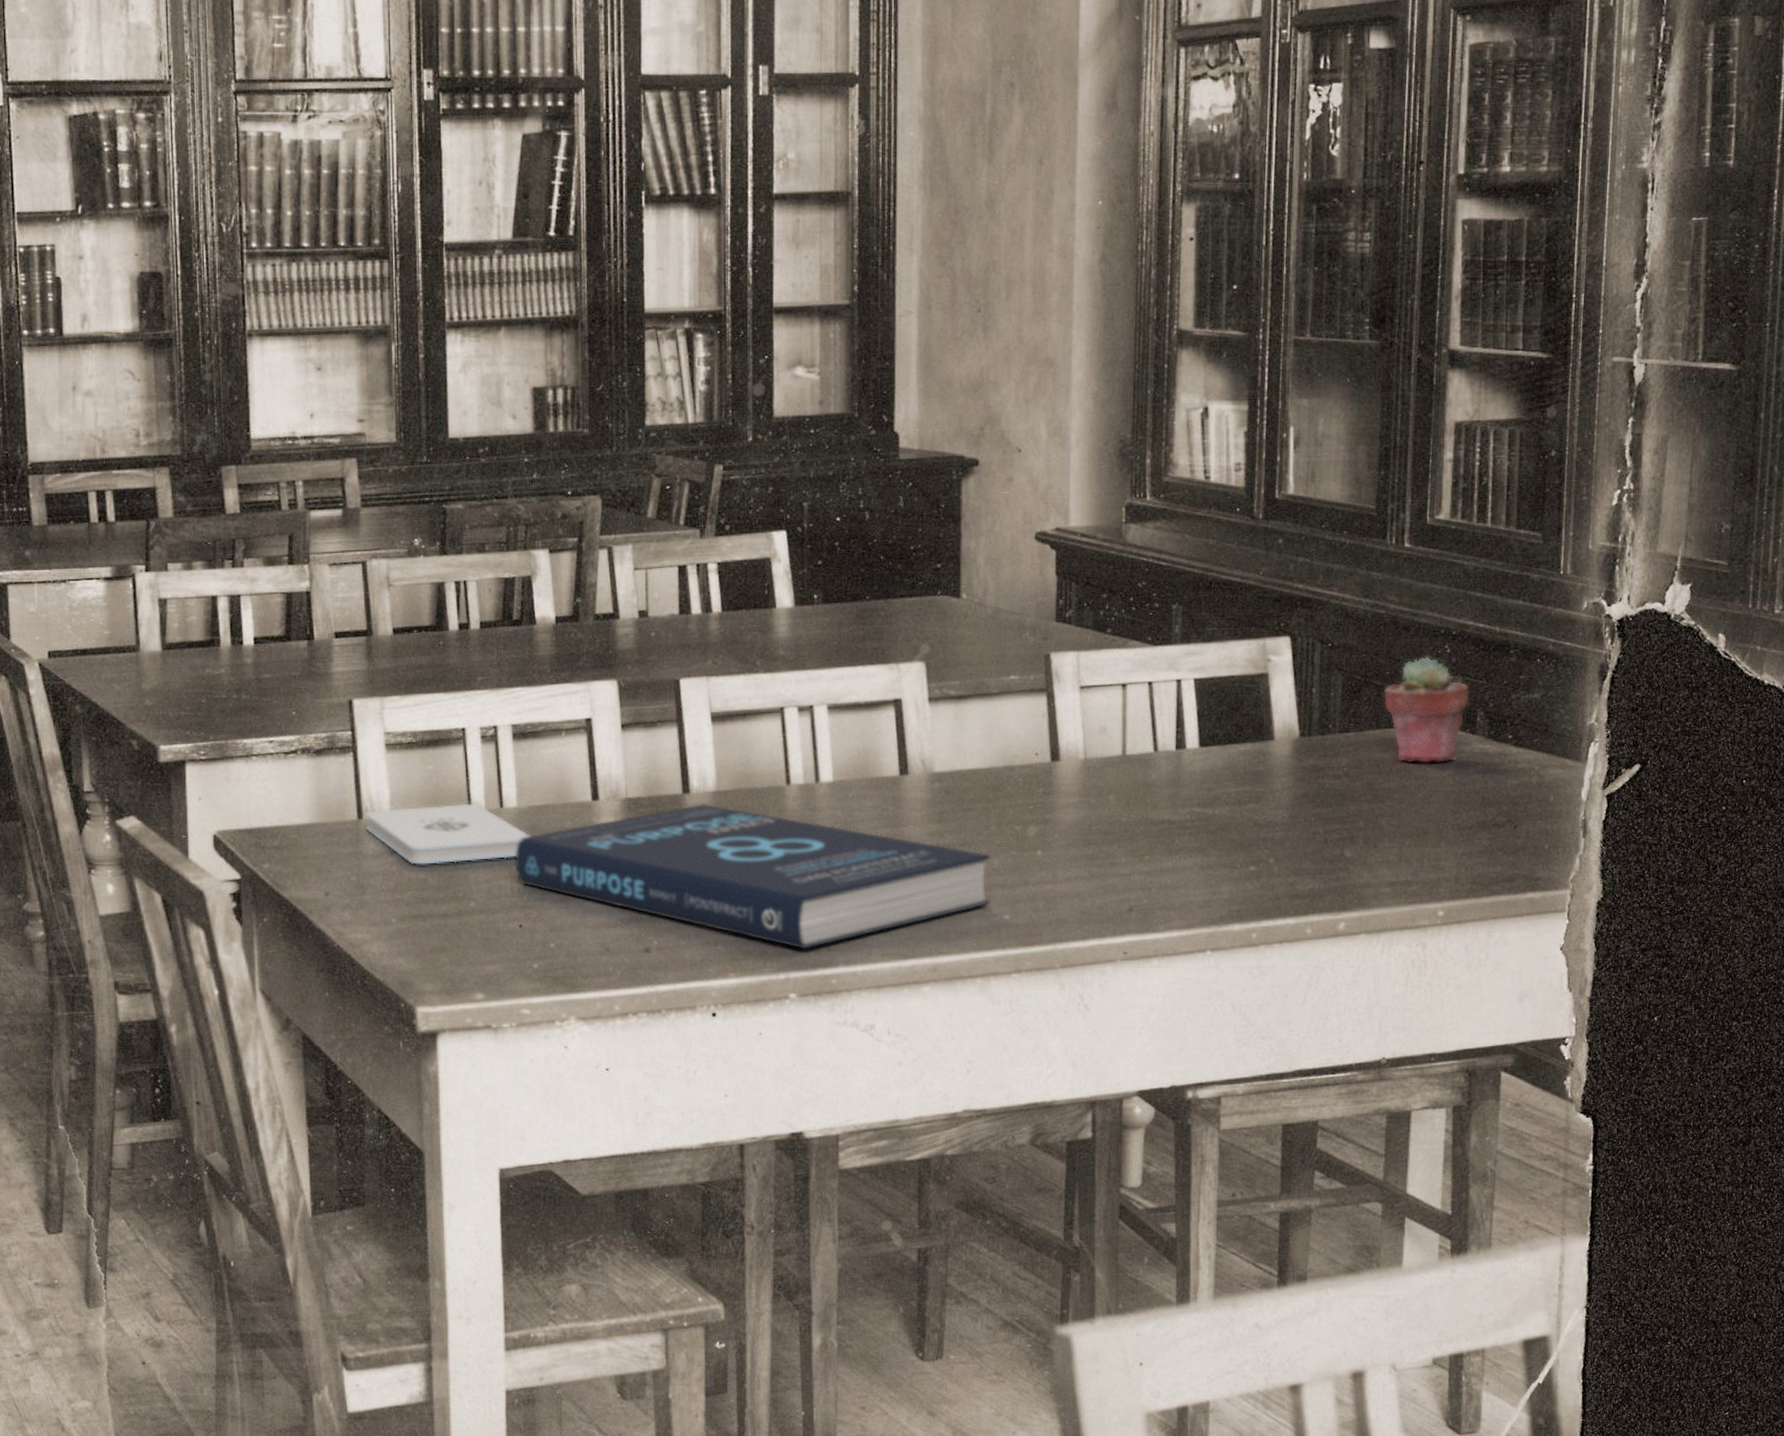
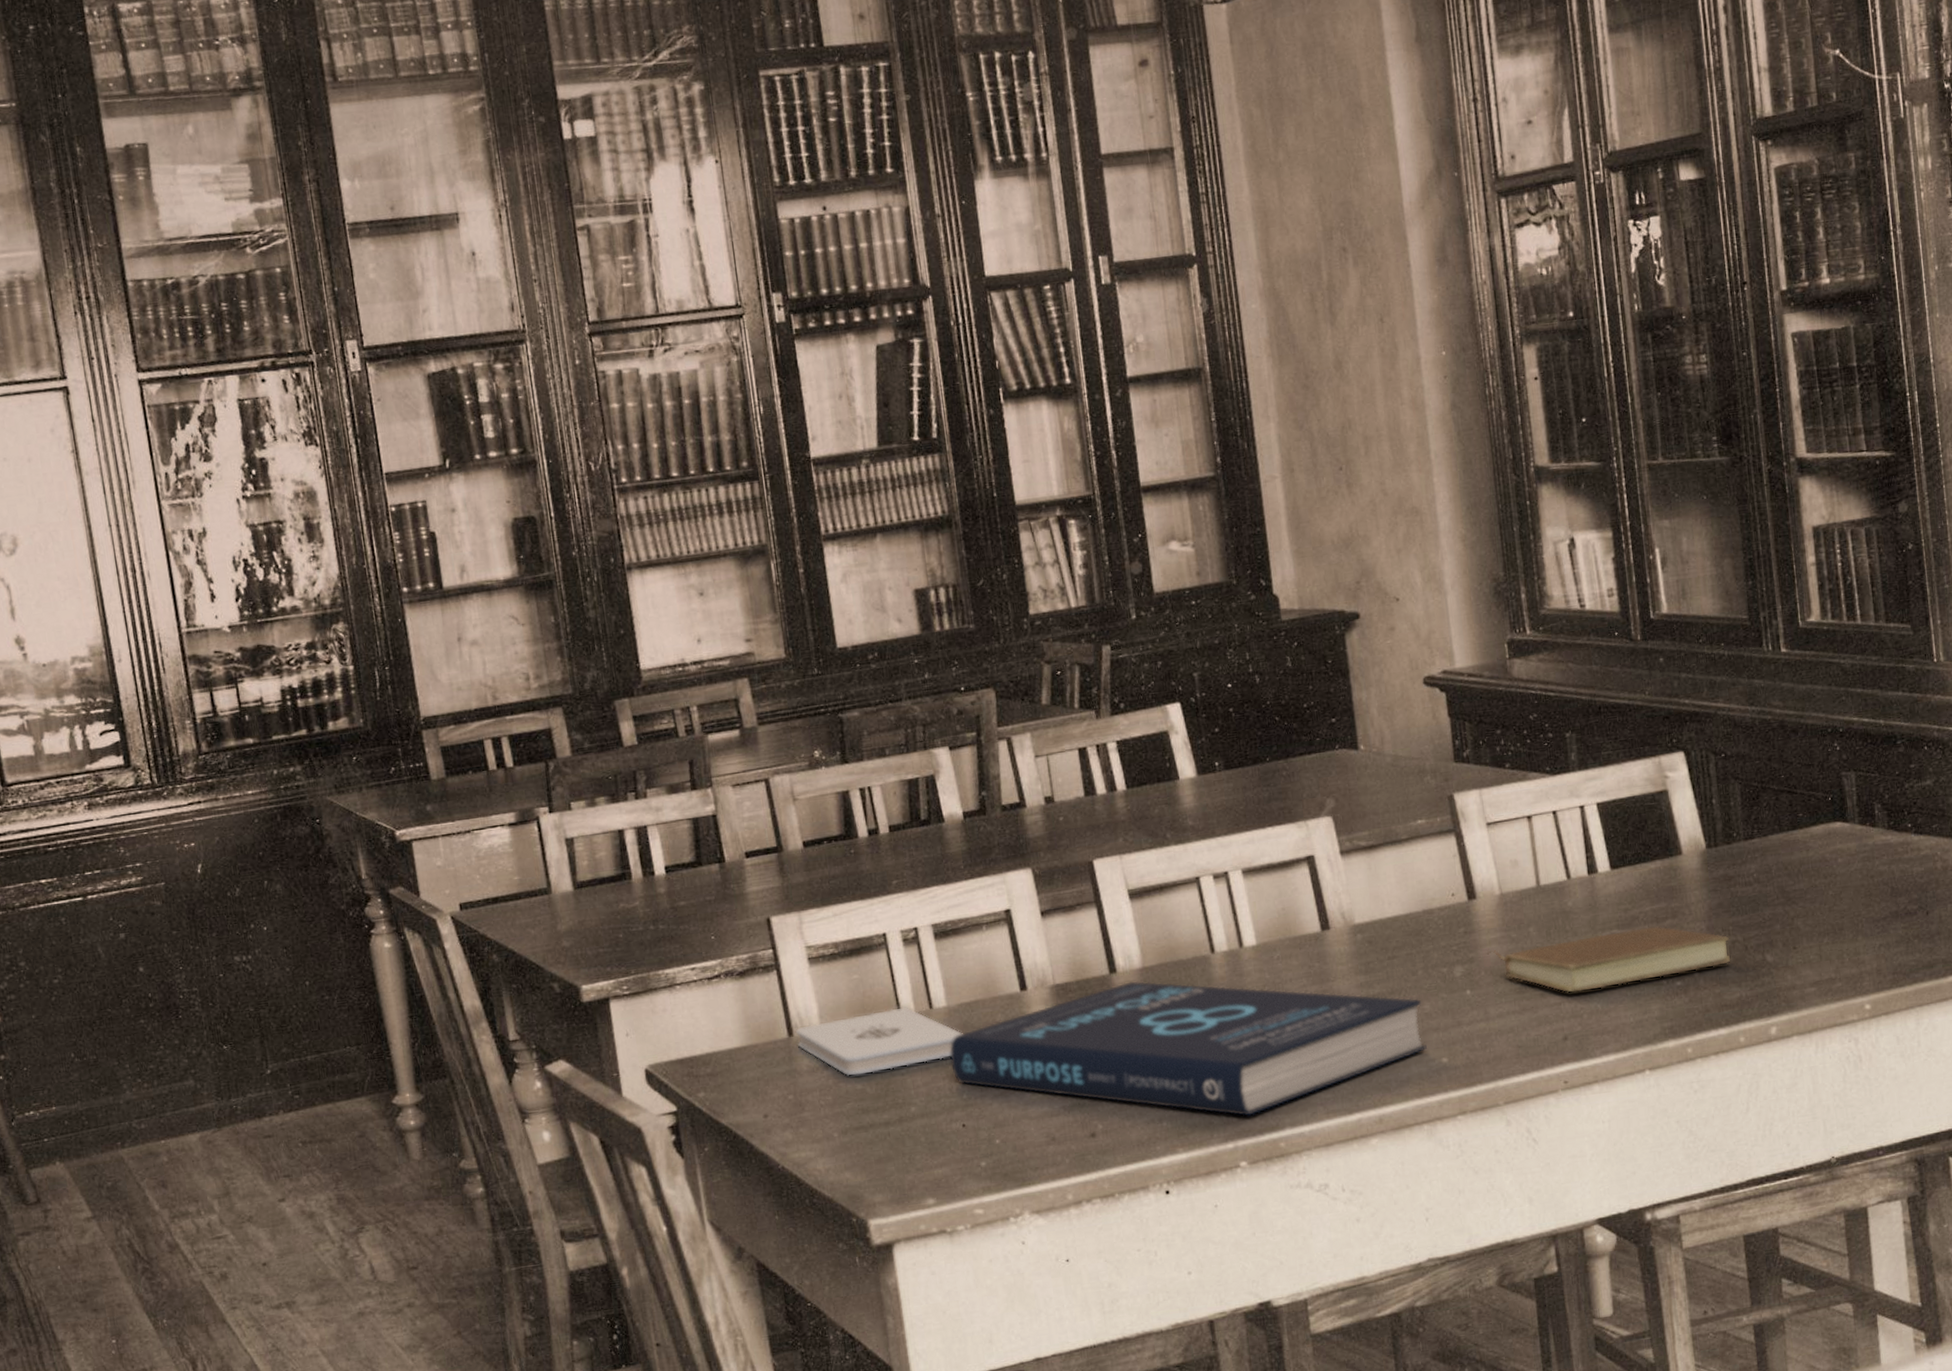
book: none [1061,809,1310,865] -> present [1485,926,1731,993]
potted succulent: present [1383,656,1470,763] -> none [1781,756,1865,862]

